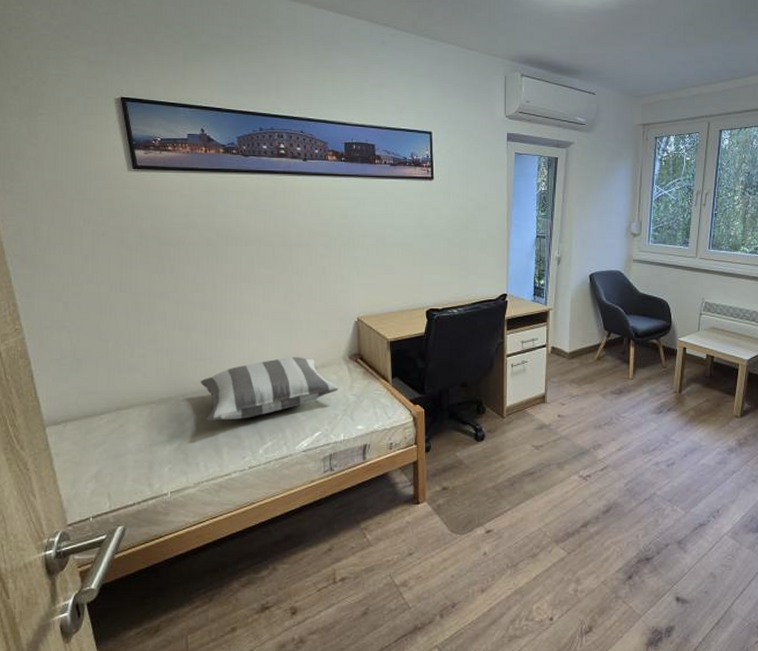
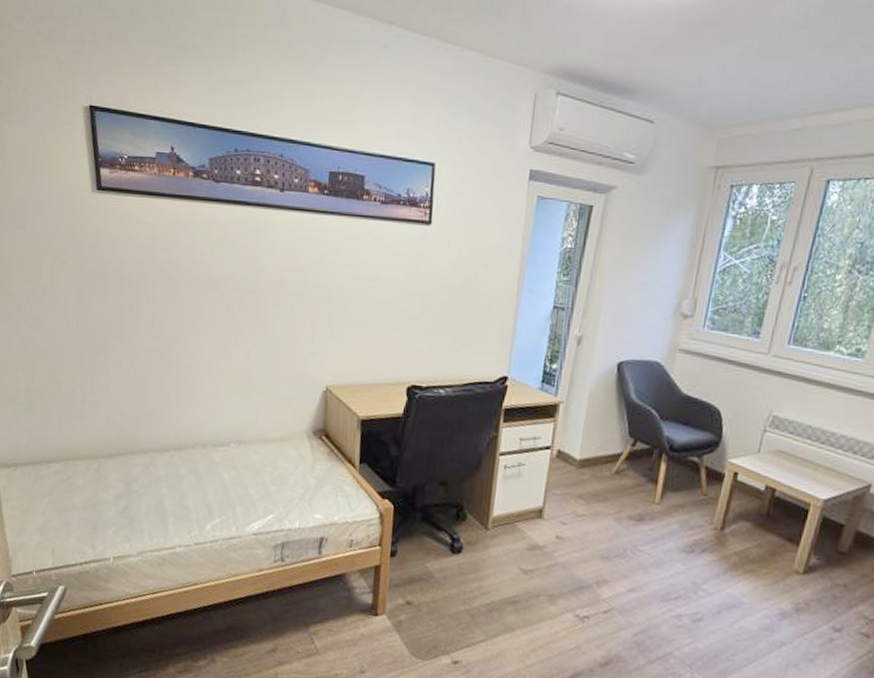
pillow: present [200,357,339,422] -> none [150,424,299,489]

